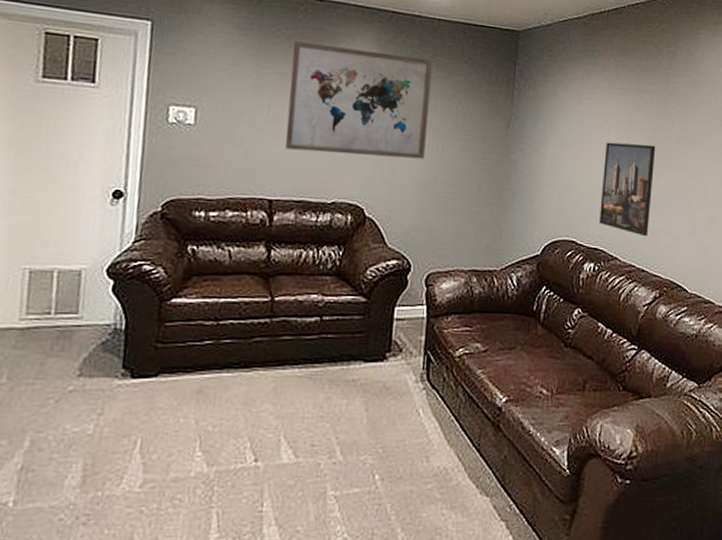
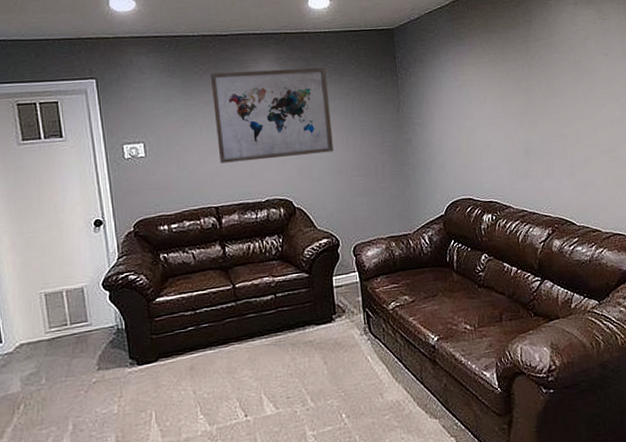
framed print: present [599,142,656,237] -> none [484,104,534,185]

